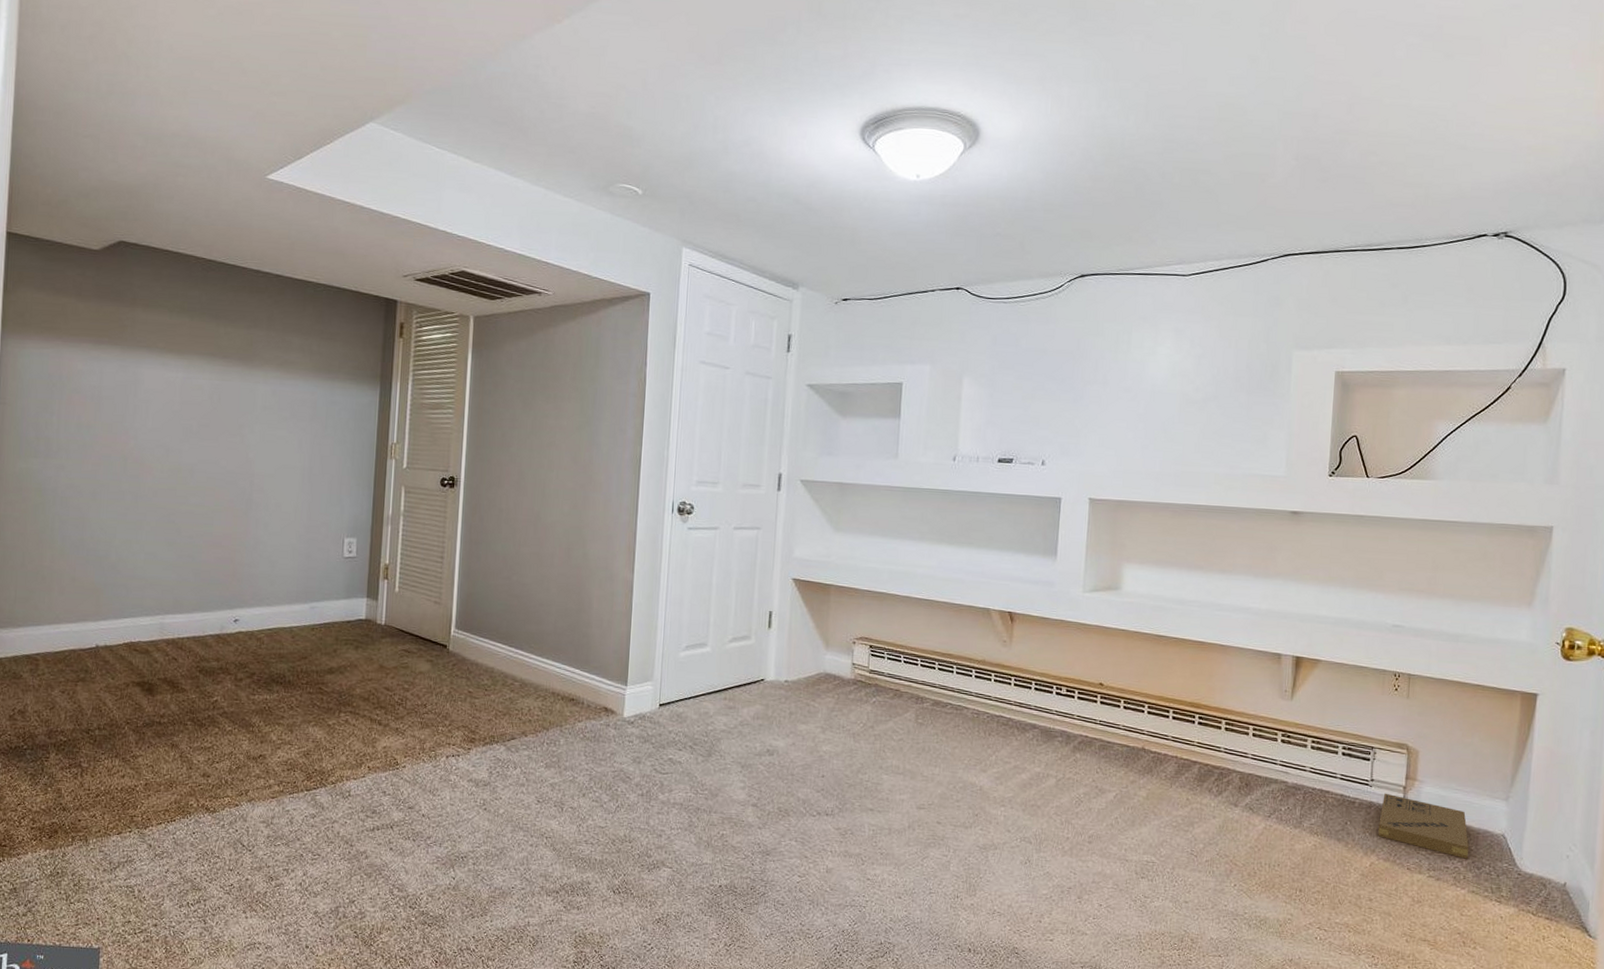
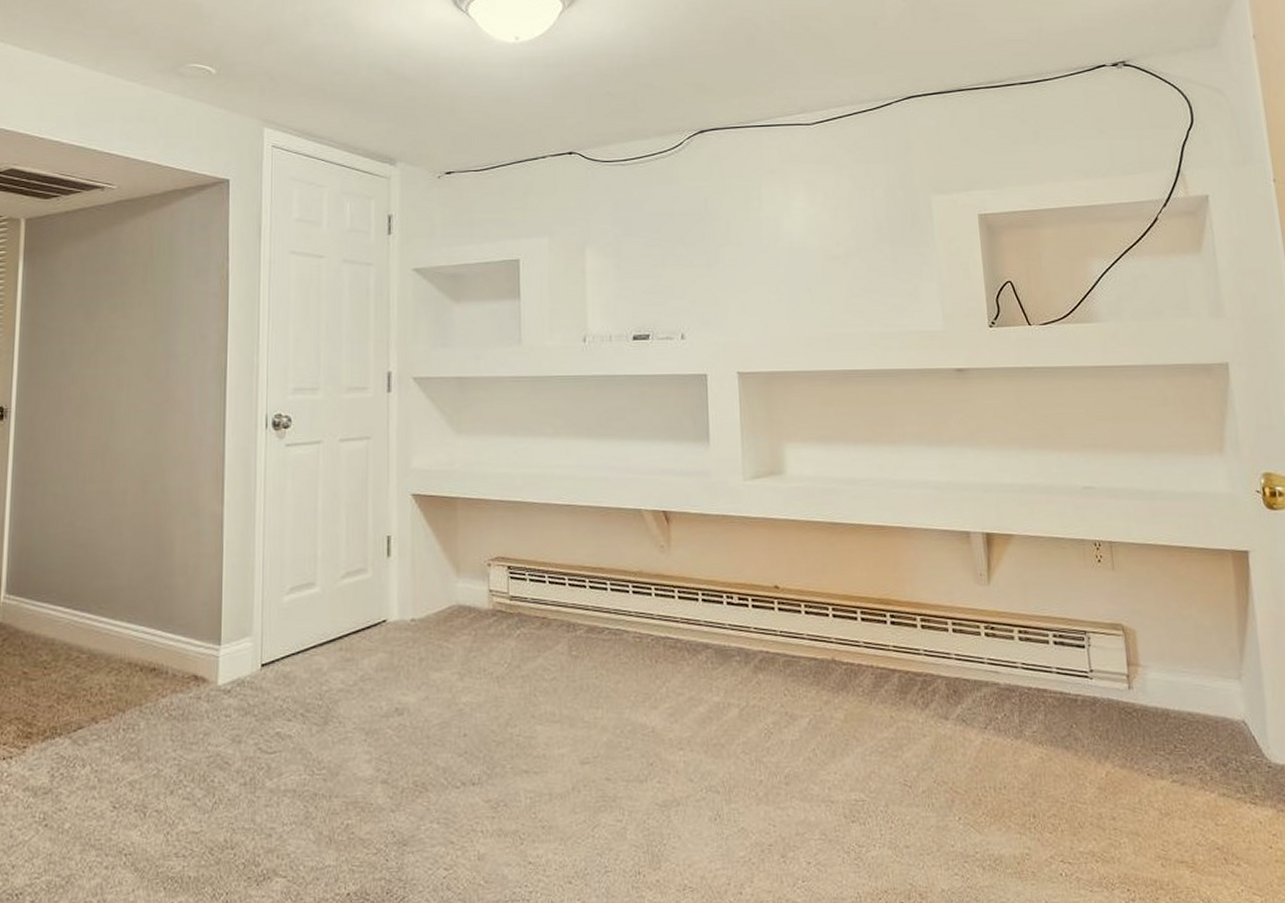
cardboard box: present [1378,793,1469,859] -> none [1106,684,1211,755]

